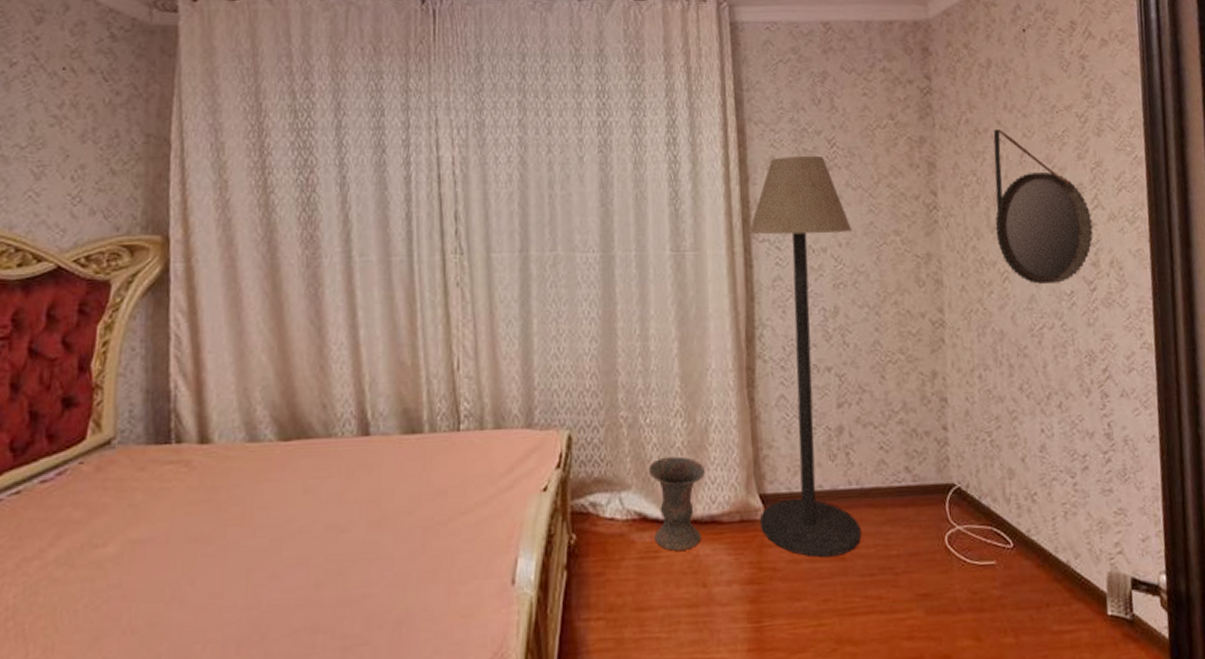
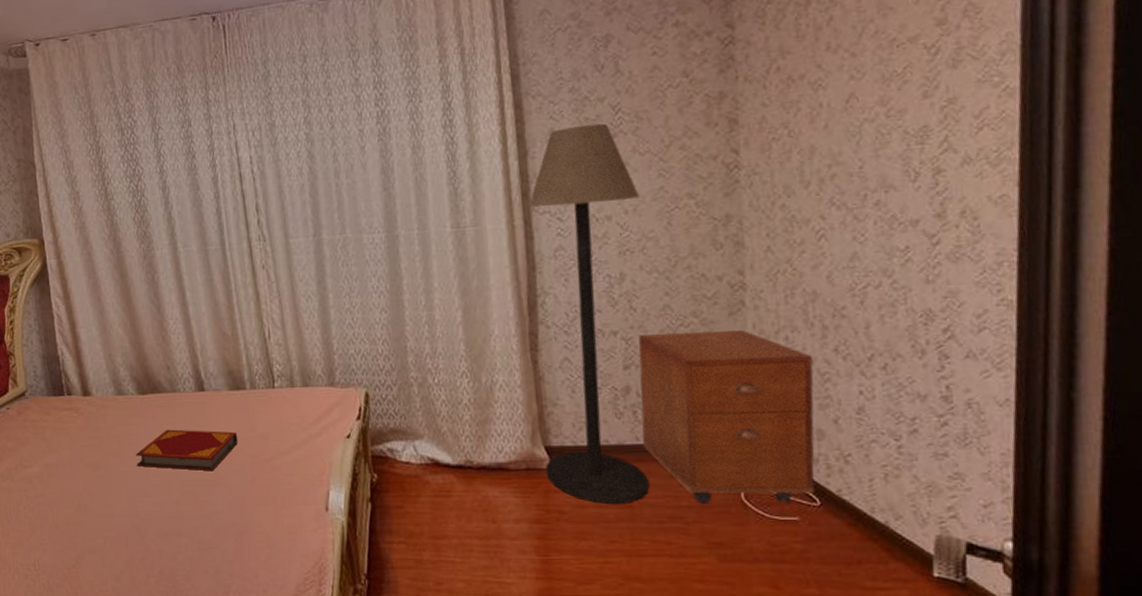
hardback book: none [266,486,408,541] -> present [136,429,239,472]
vase: present [648,456,705,551] -> none [438,411,492,491]
cabinet: none [851,368,1008,552] -> present [638,330,815,504]
home mirror: present [993,129,1093,285] -> none [810,74,940,241]

